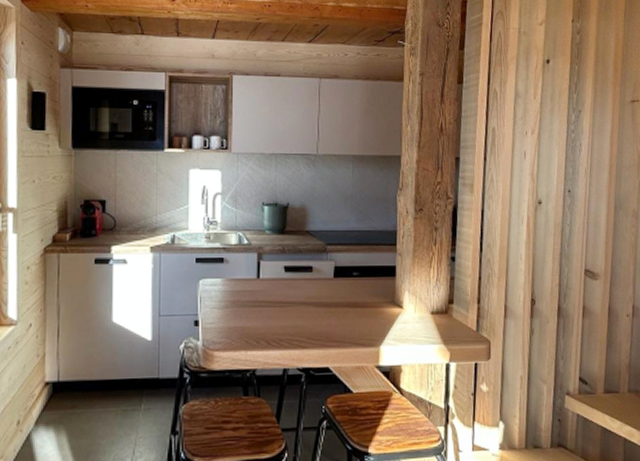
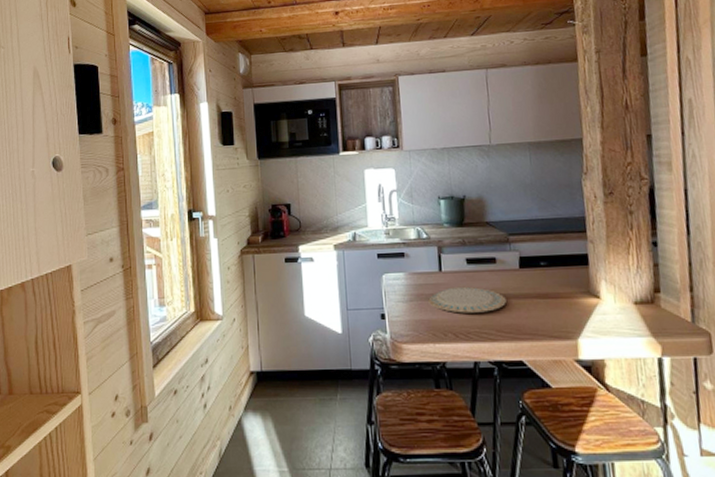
plate: none [244,294,319,321] -> present [428,286,506,313]

